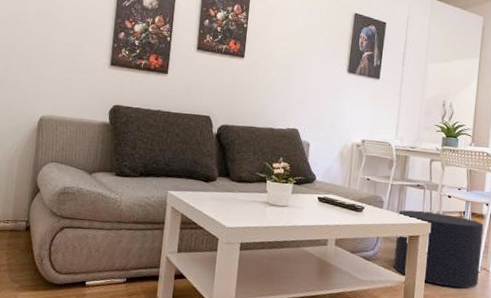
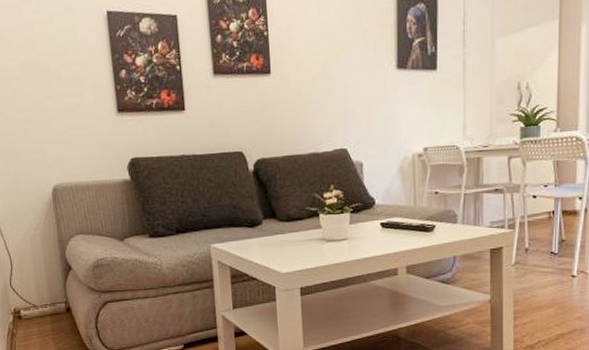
stool: present [393,210,484,288] -> none [475,217,578,298]

